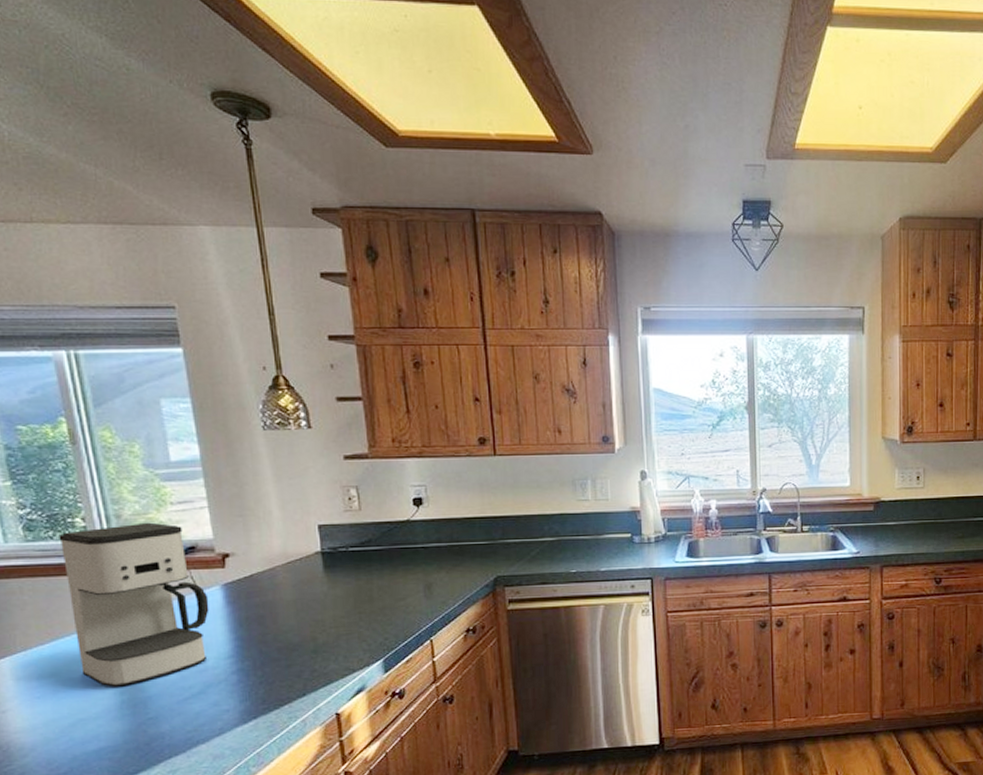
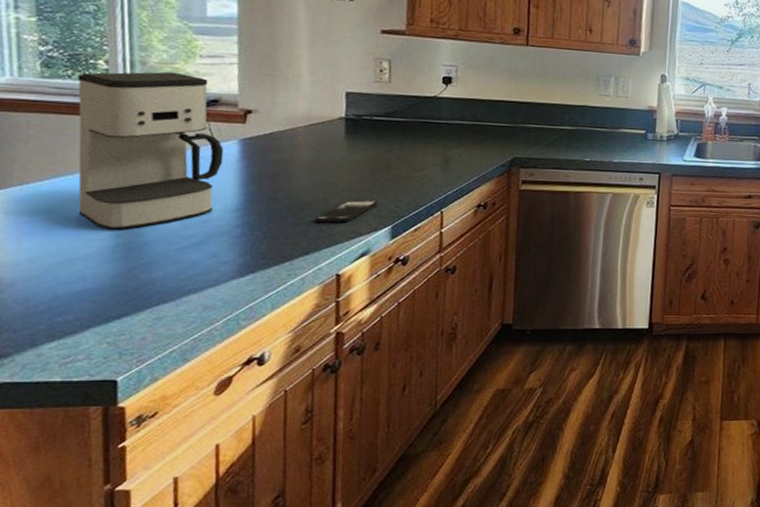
smartphone: none [307,635,367,662] -> present [315,200,379,223]

